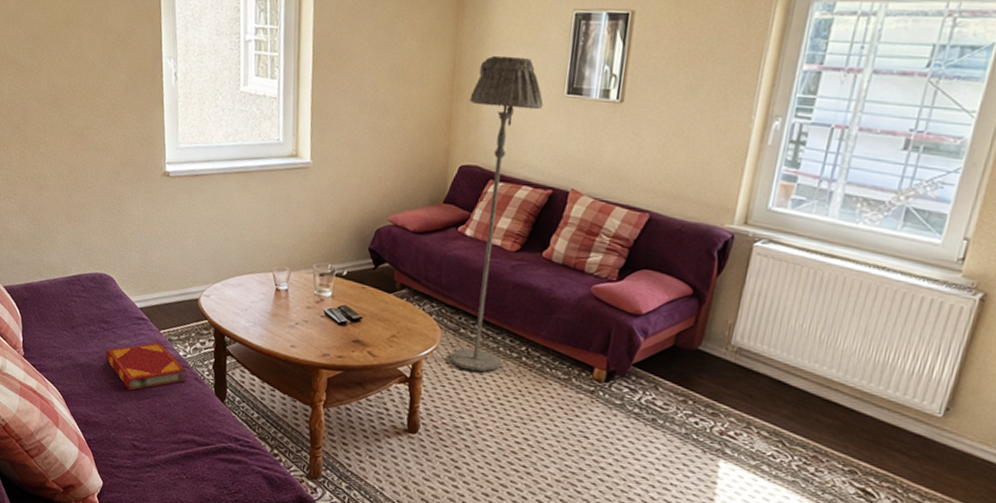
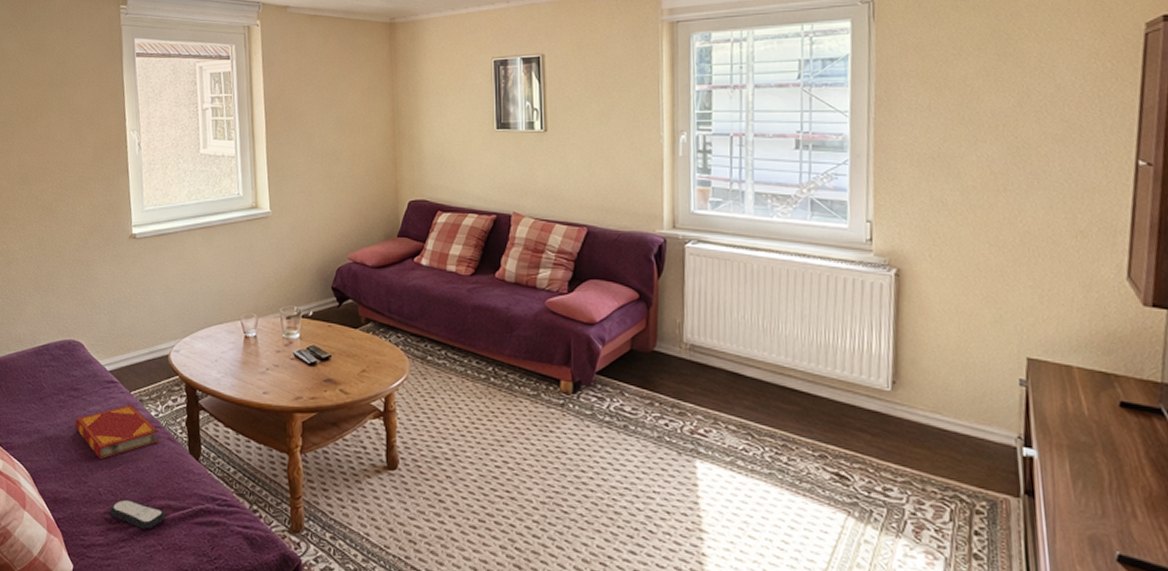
remote control: none [137,429,190,460] -> present [109,499,166,530]
floor lamp: present [449,56,544,372] -> none [411,101,477,398]

